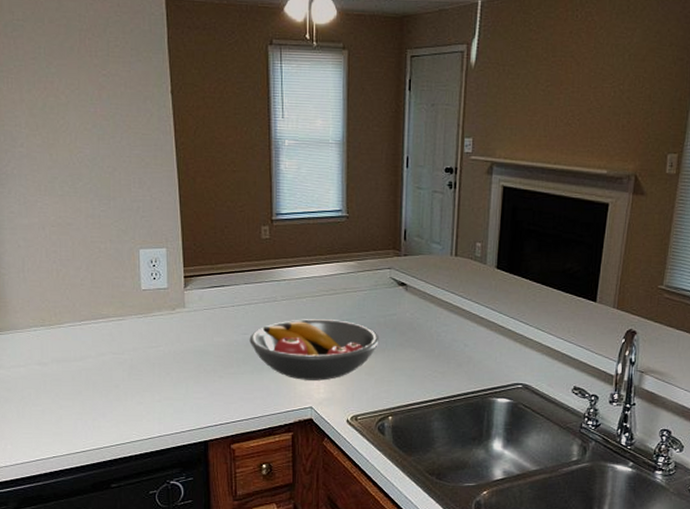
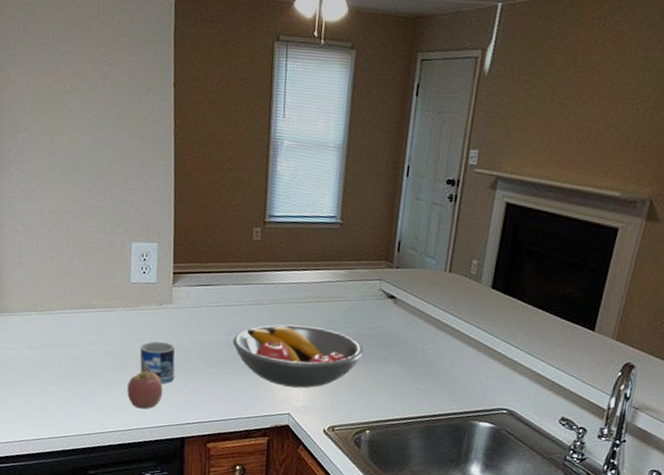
apple: none [145,378,182,416] -> present [127,371,163,409]
mug: none [155,347,193,389] -> present [140,341,175,385]

